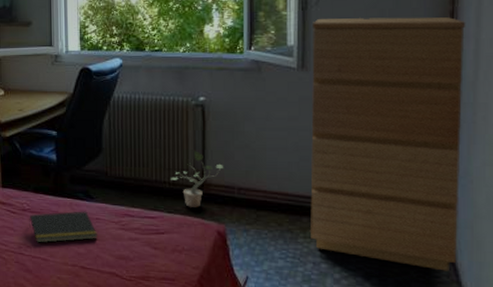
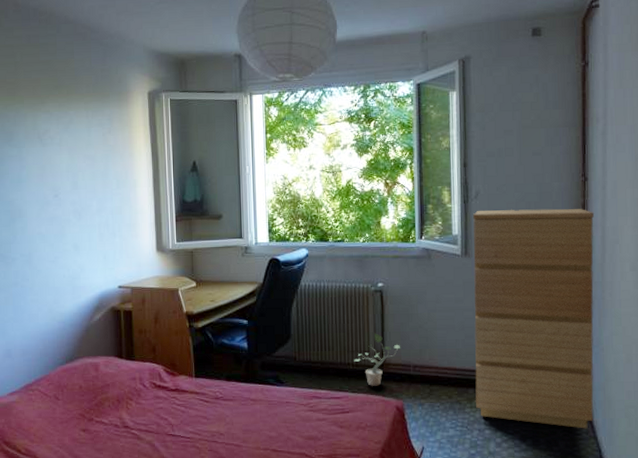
notepad: present [29,211,97,243] -> none [222,396,288,430]

